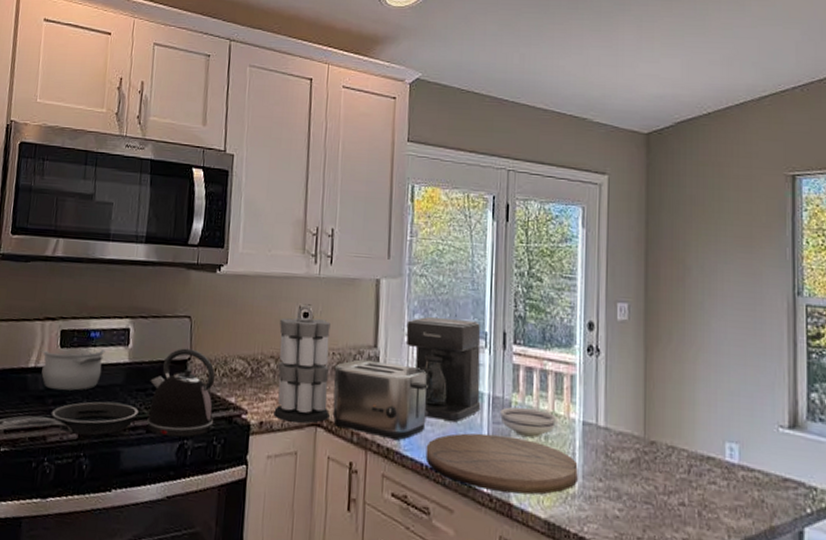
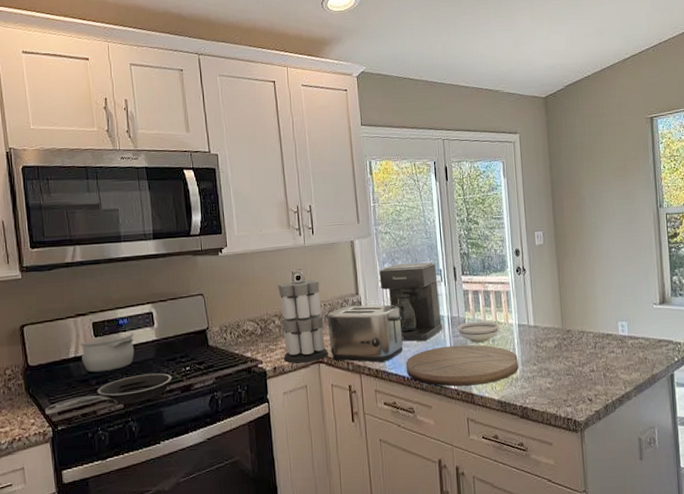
kettle: present [147,348,216,438] -> none [177,320,238,393]

